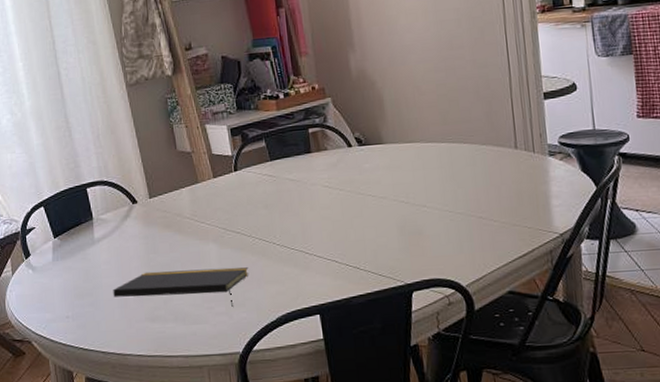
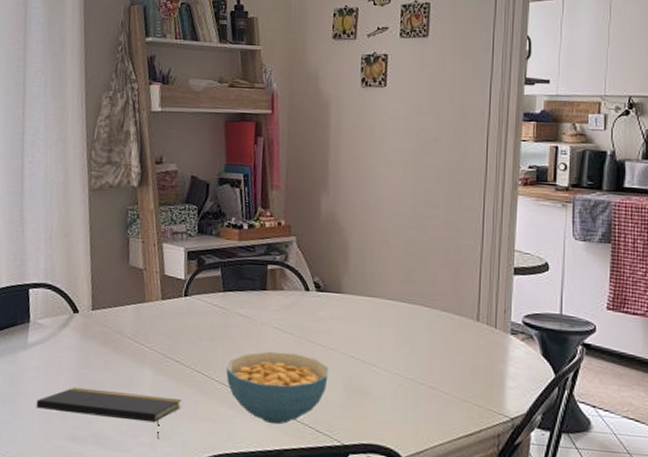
cereal bowl: none [285,207,383,276] -> present [226,351,329,425]

